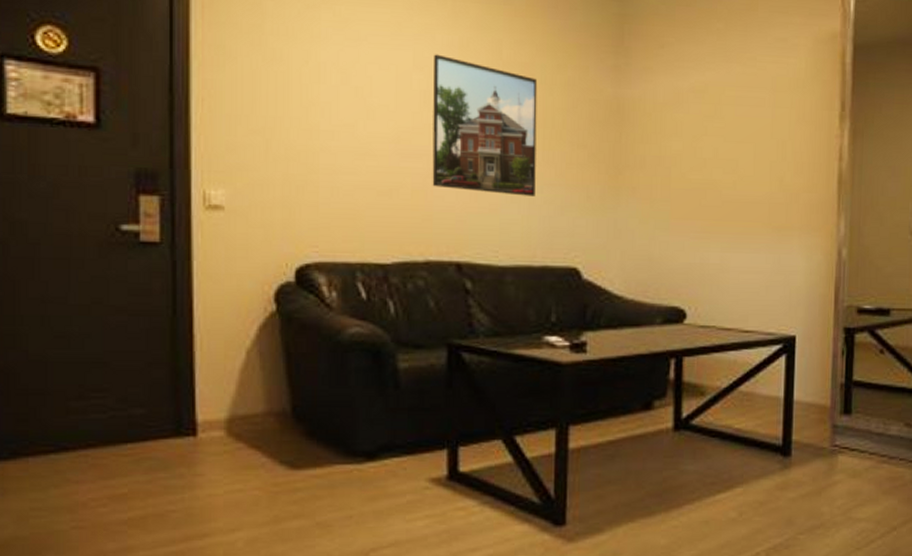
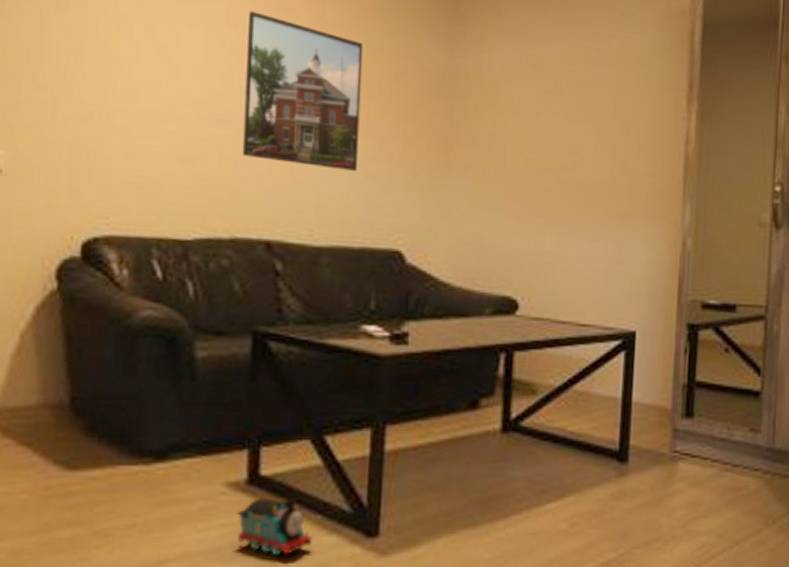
toy train: none [439,491,507,543] -> present [236,498,313,556]

